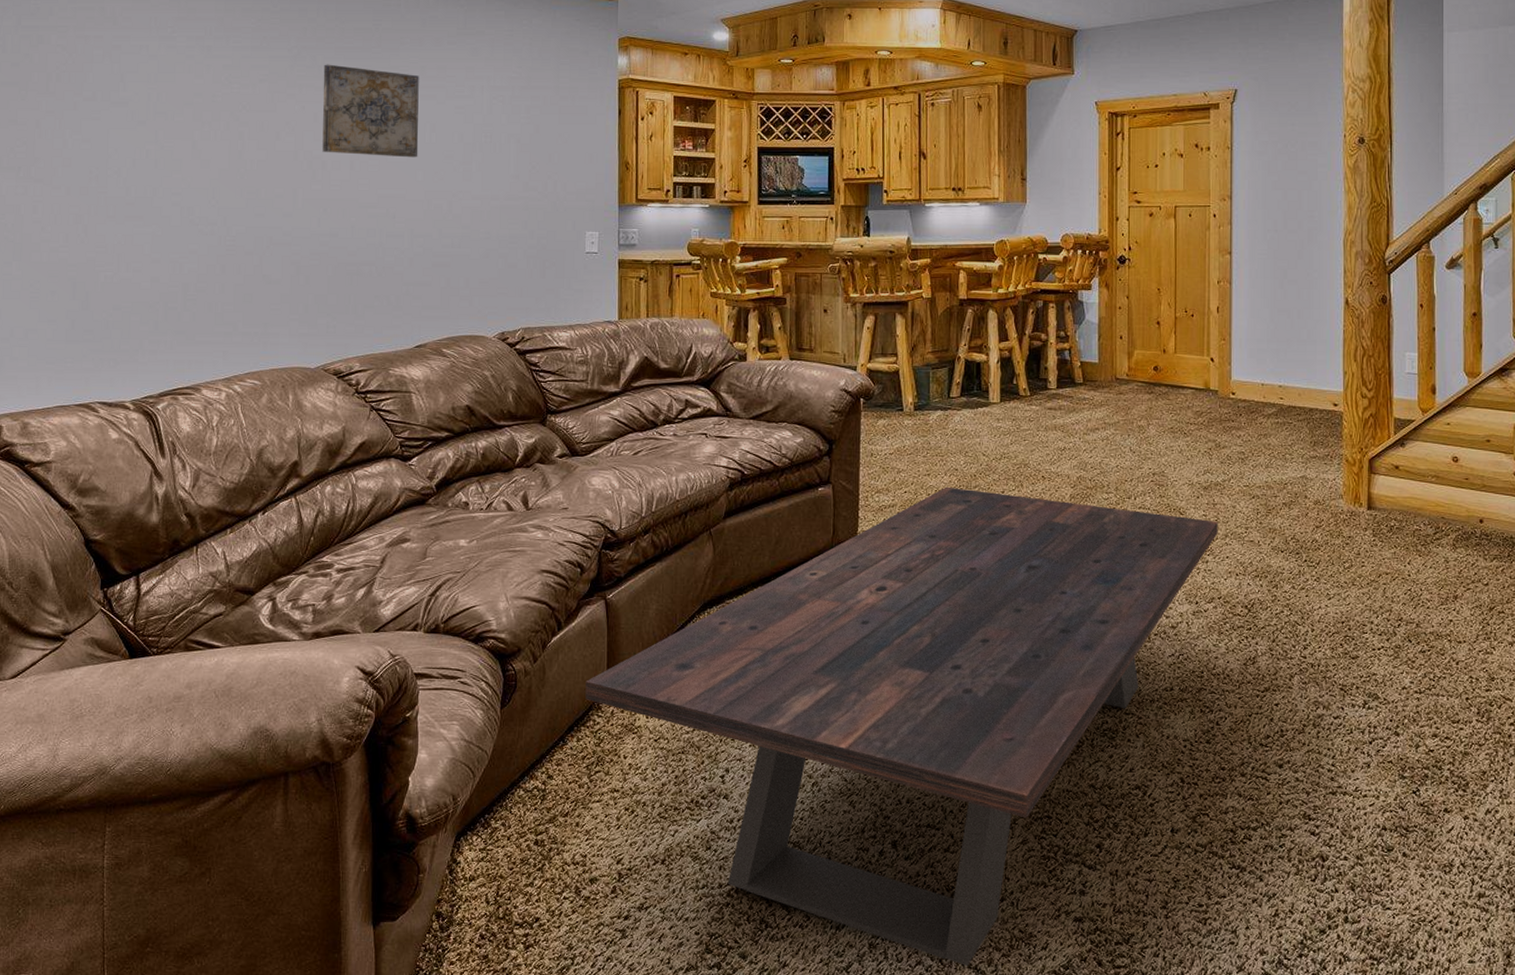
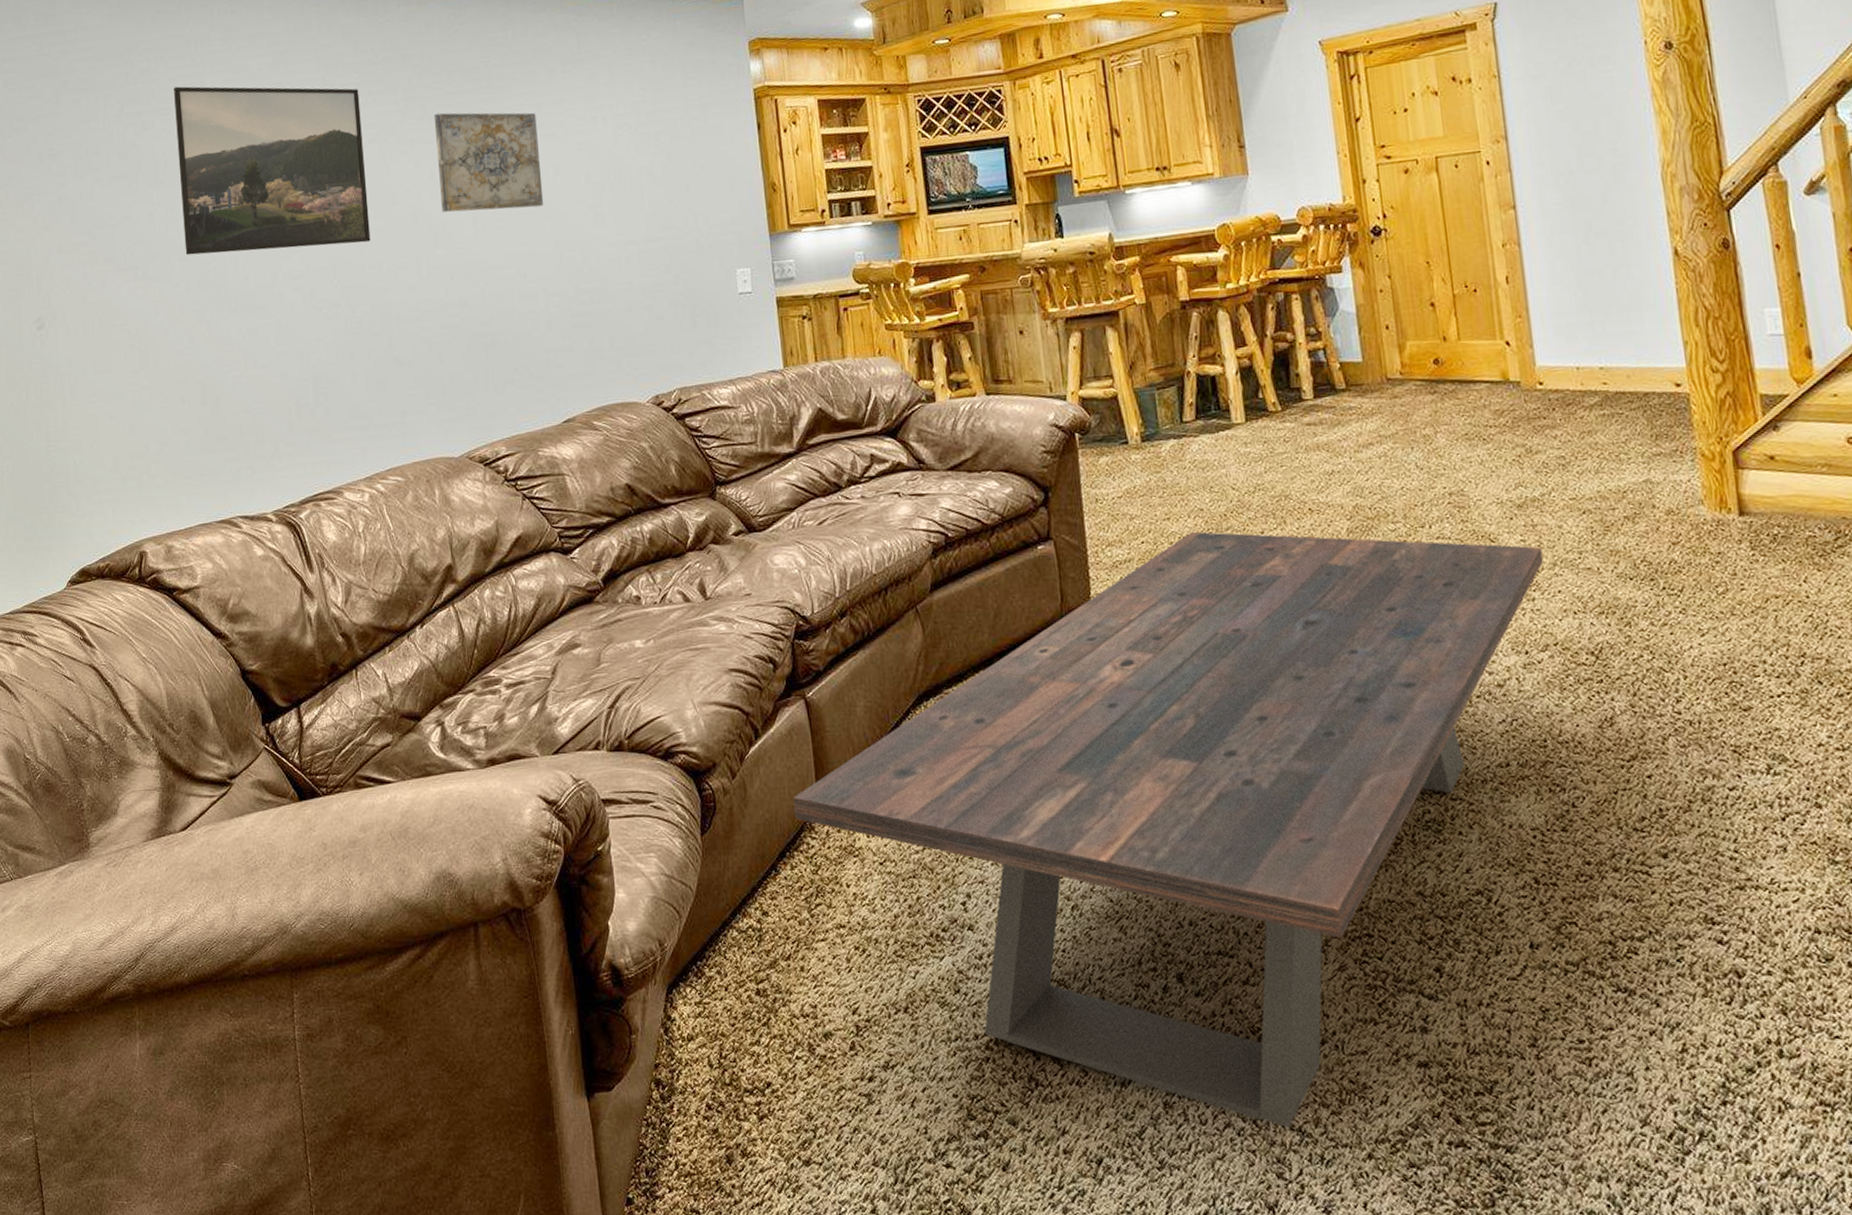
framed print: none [69,8,255,170] -> present [173,86,371,256]

